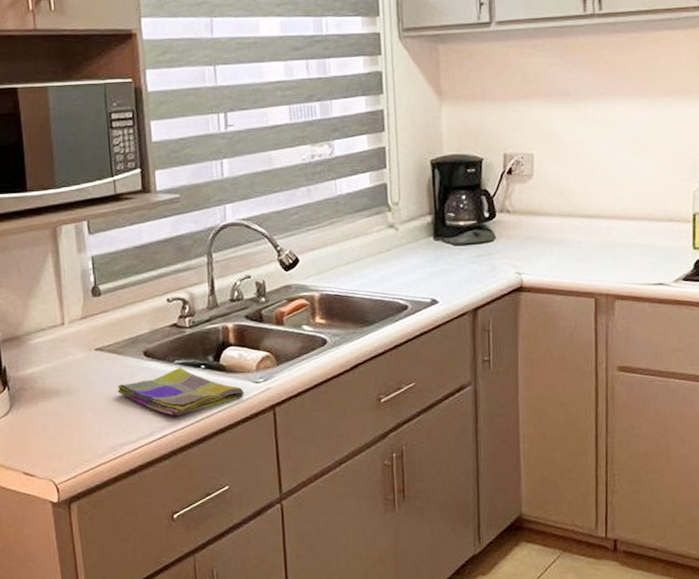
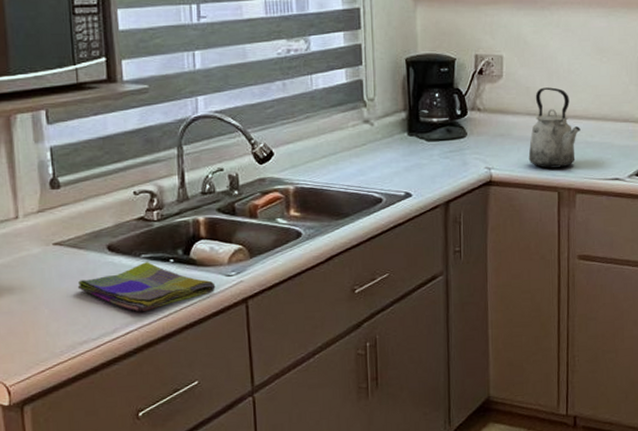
kettle: none [562,186,620,273] -> present [528,87,581,169]

